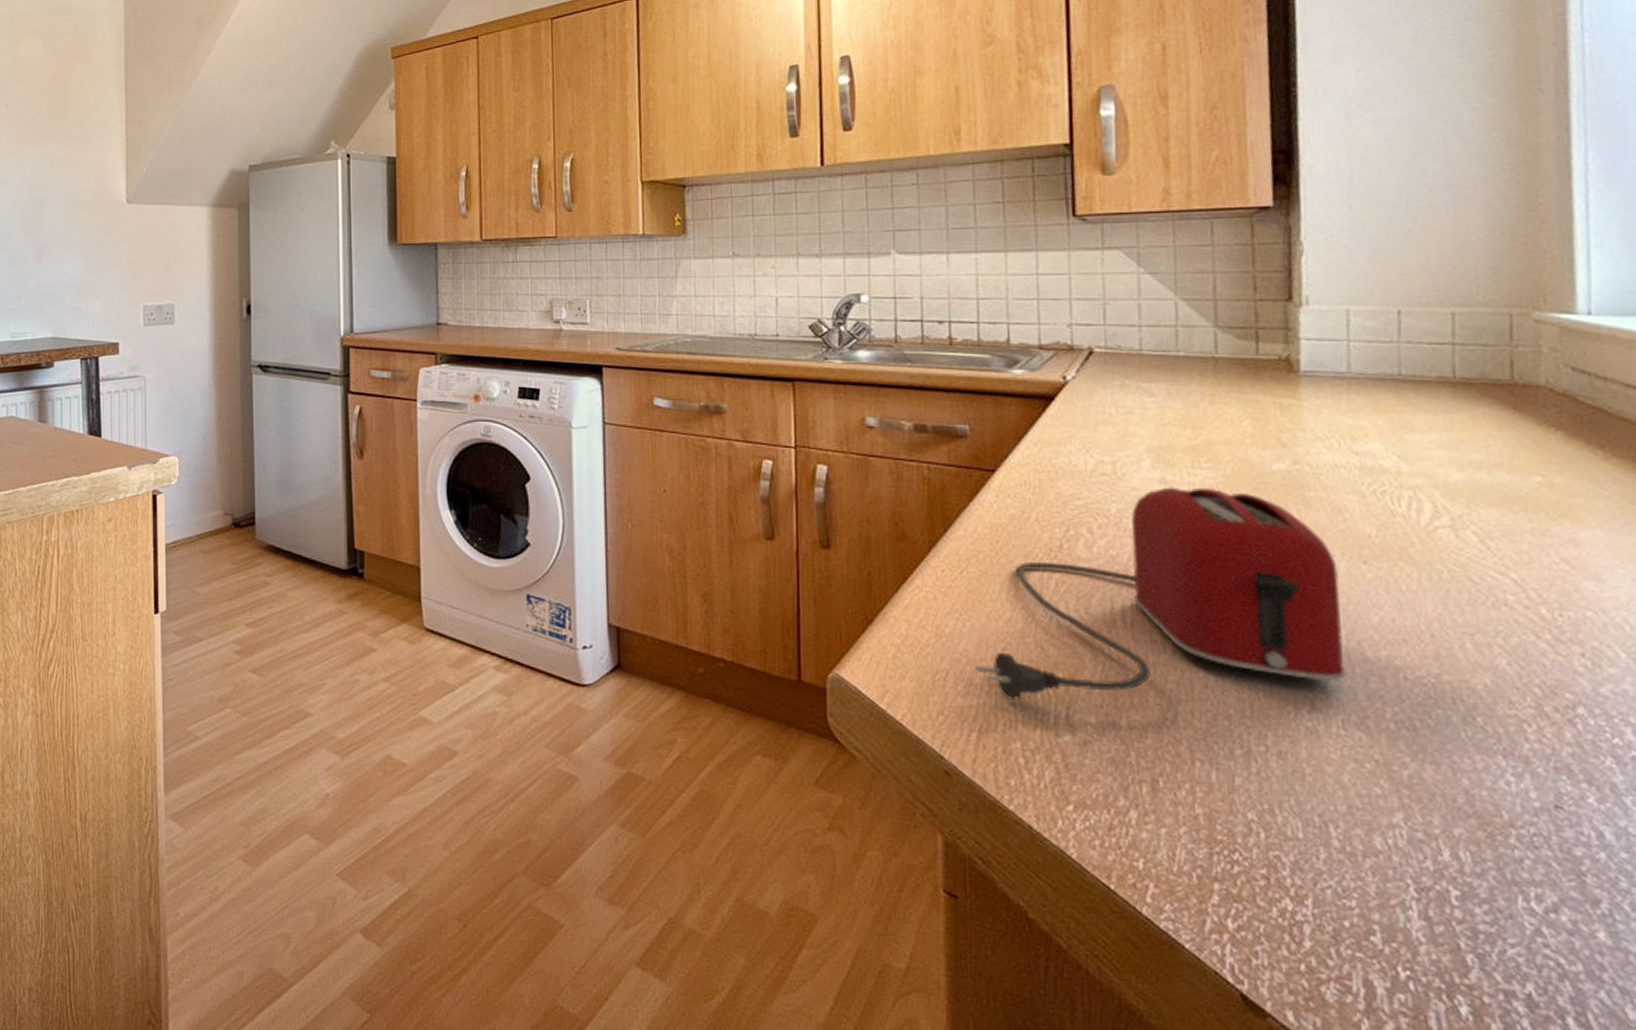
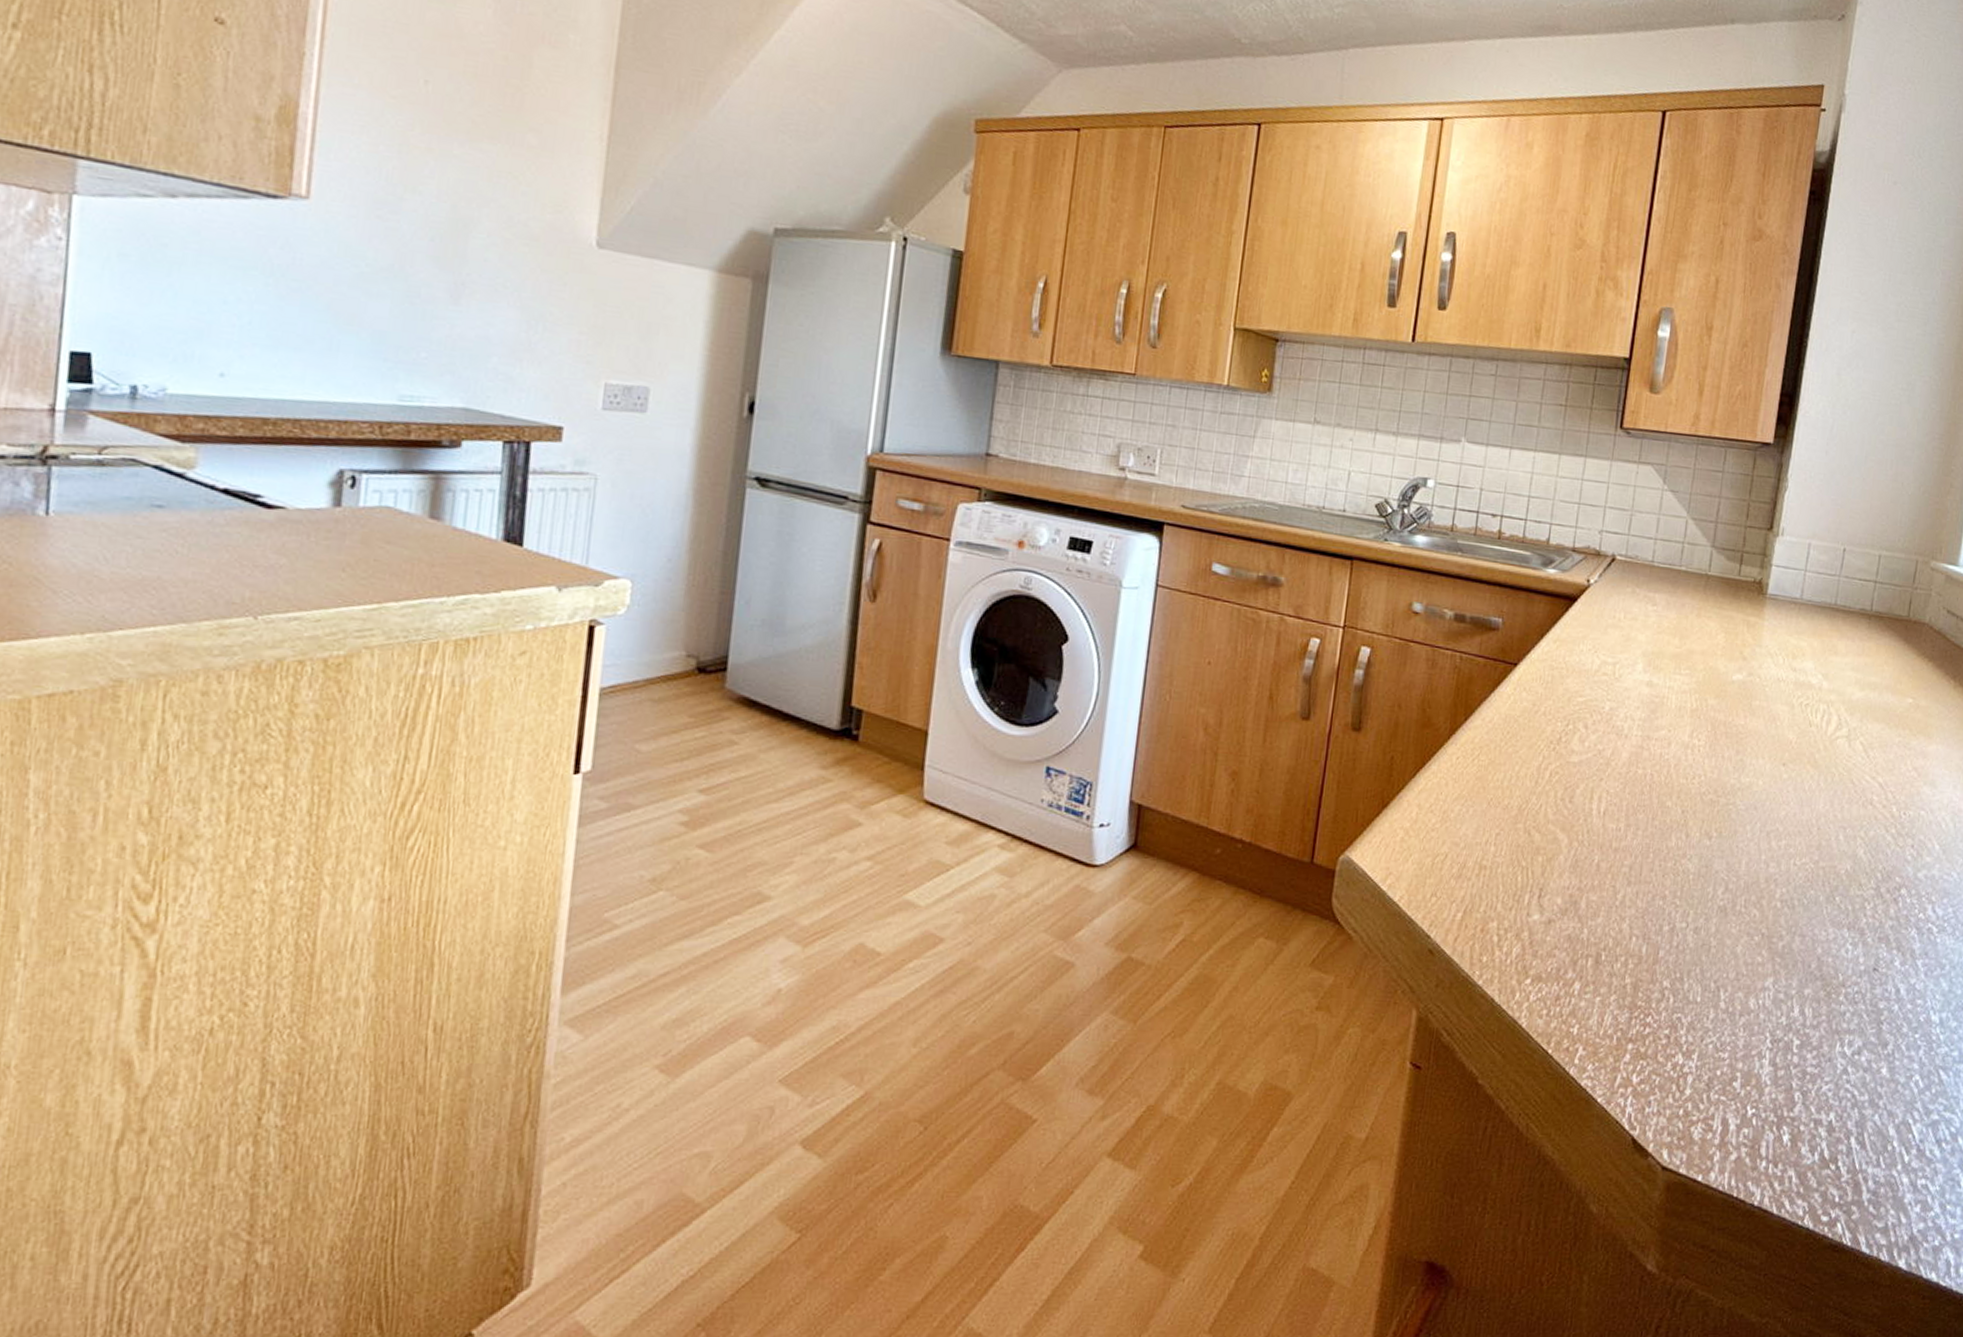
toaster: present [976,487,1347,700] -> none [1471,689,1765,882]

